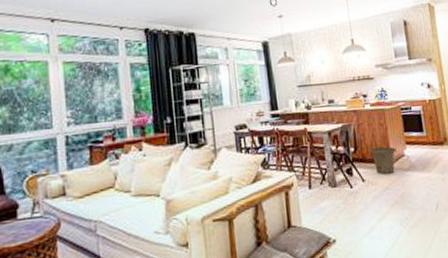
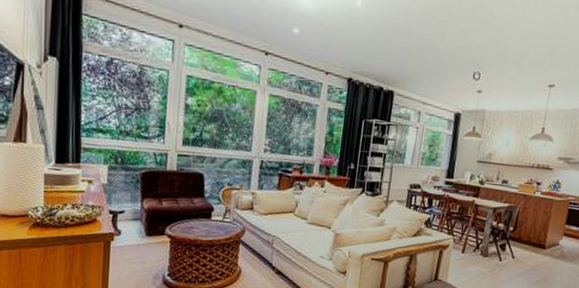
basket: present [369,146,397,175] -> none [526,231,554,257]

